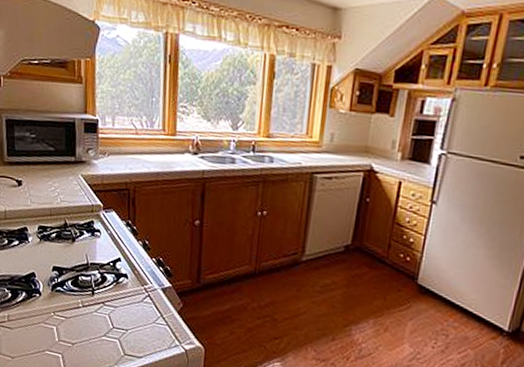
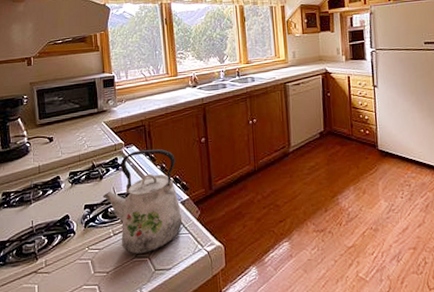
kettle: none [73,218,161,335] -> present [102,148,183,254]

